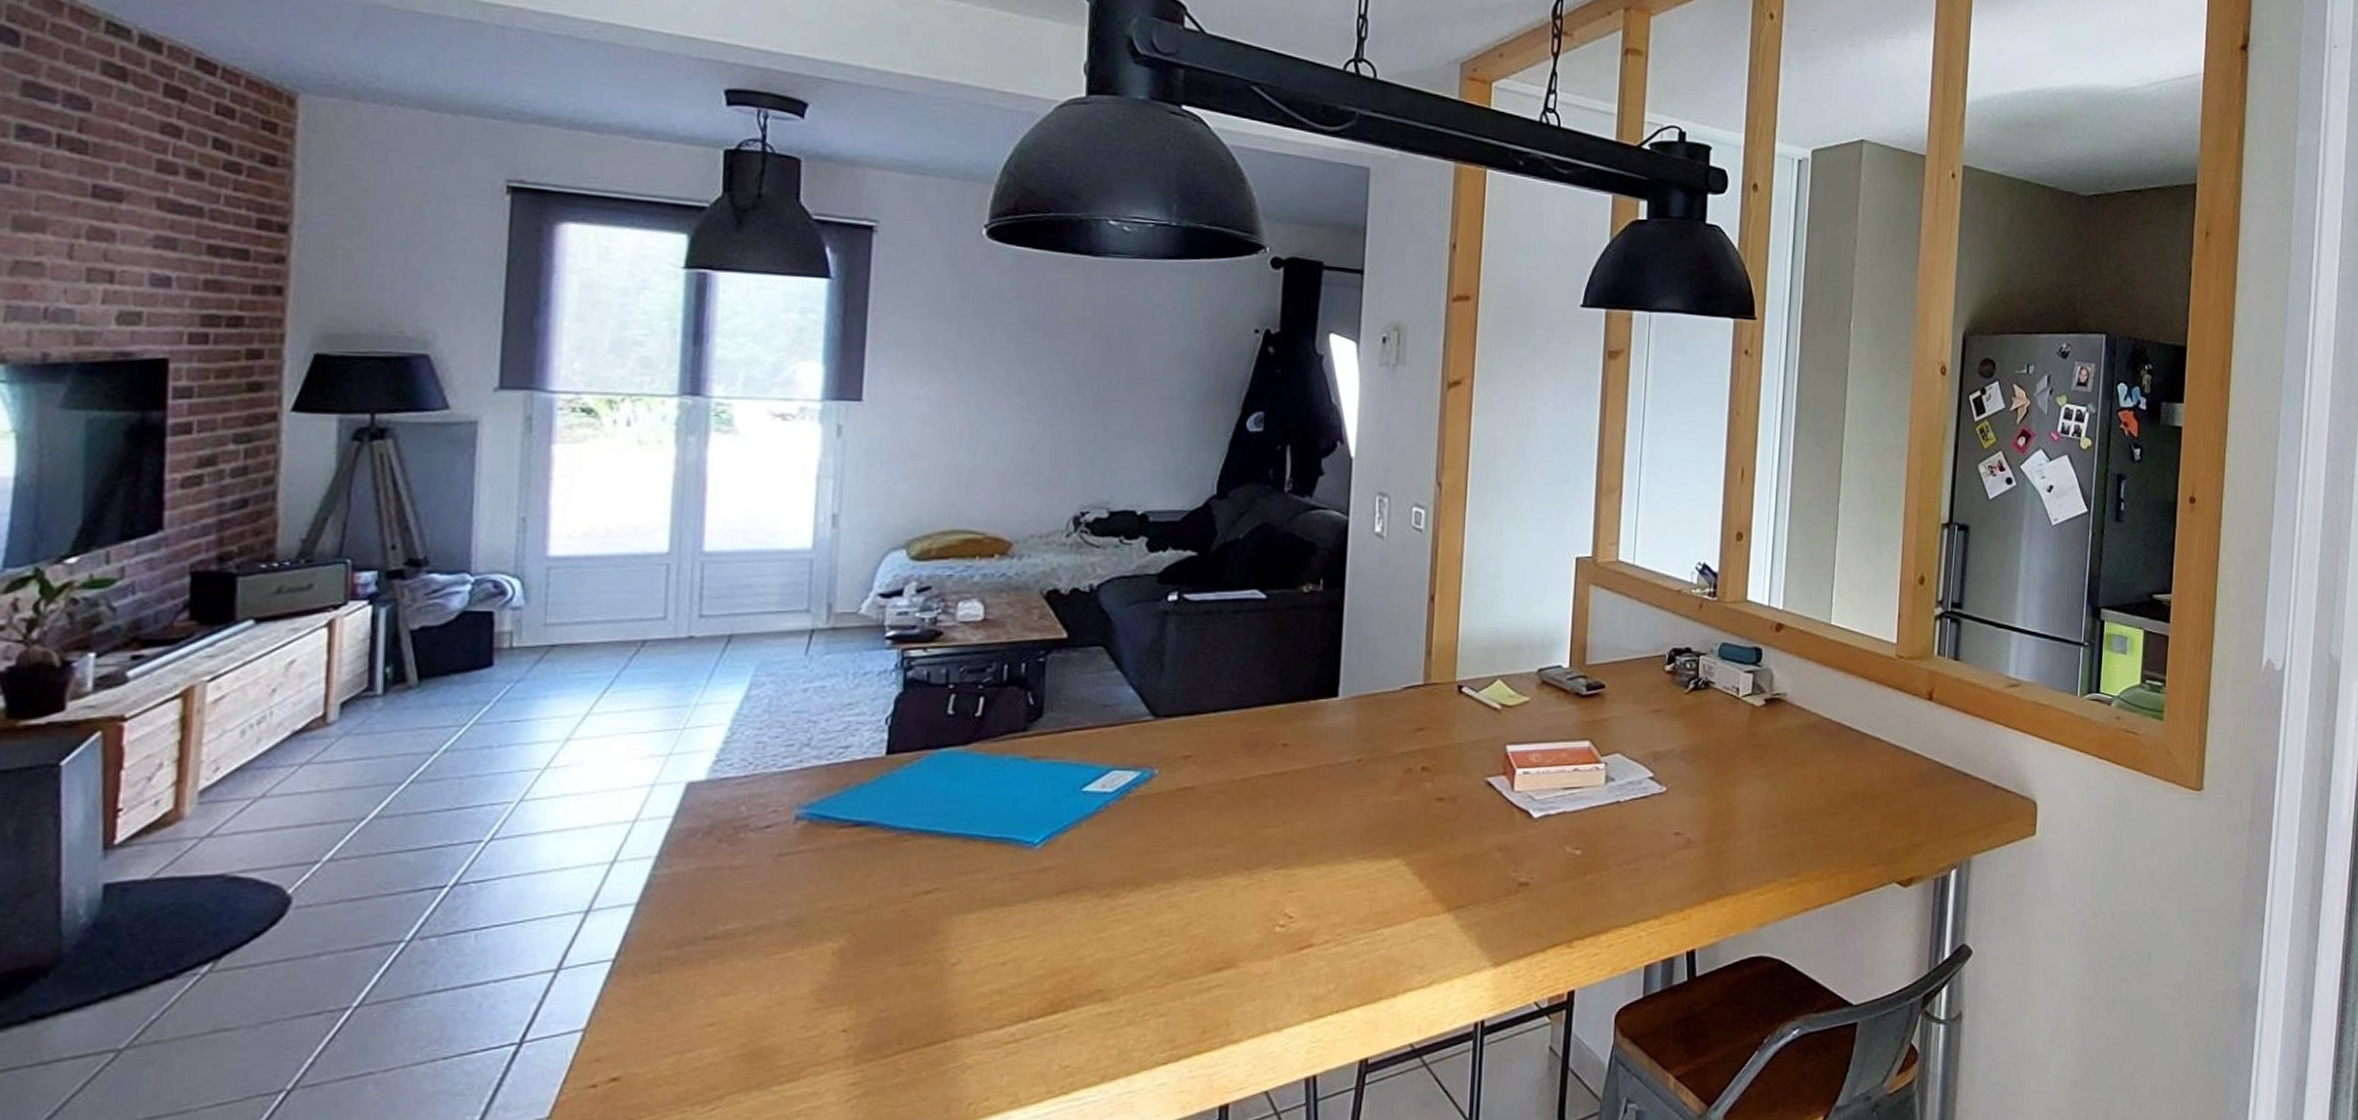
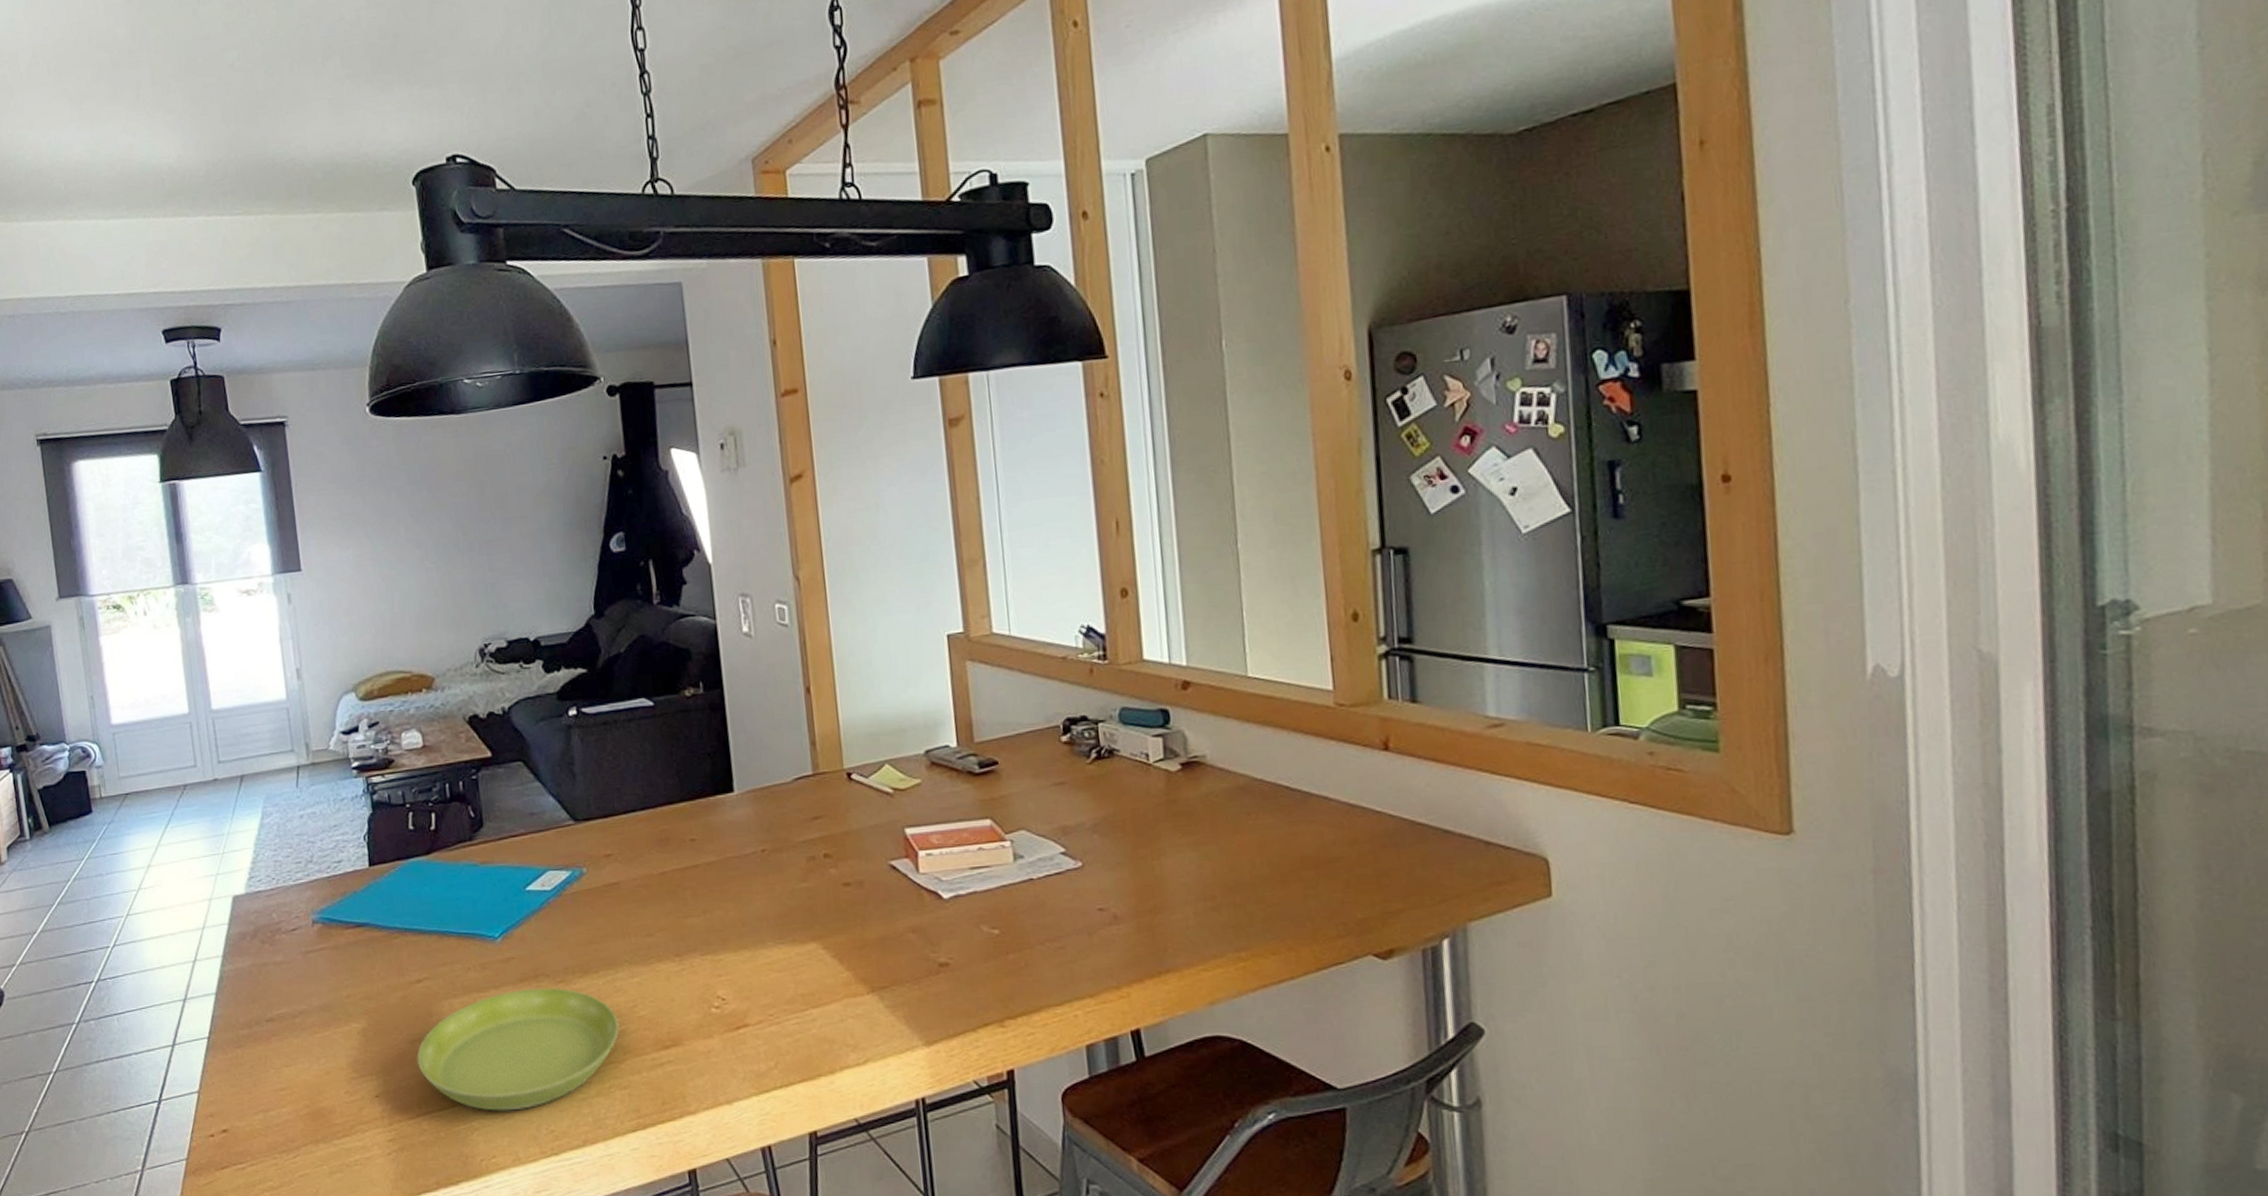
saucer: none [907,902,1167,1046] -> present [417,987,620,1111]

